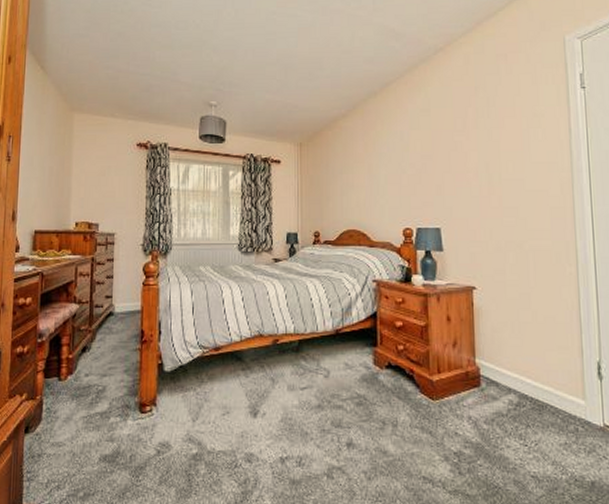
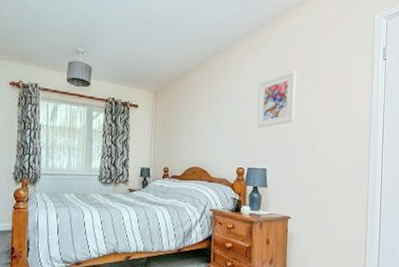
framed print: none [424,109,472,179] -> present [257,71,296,128]

